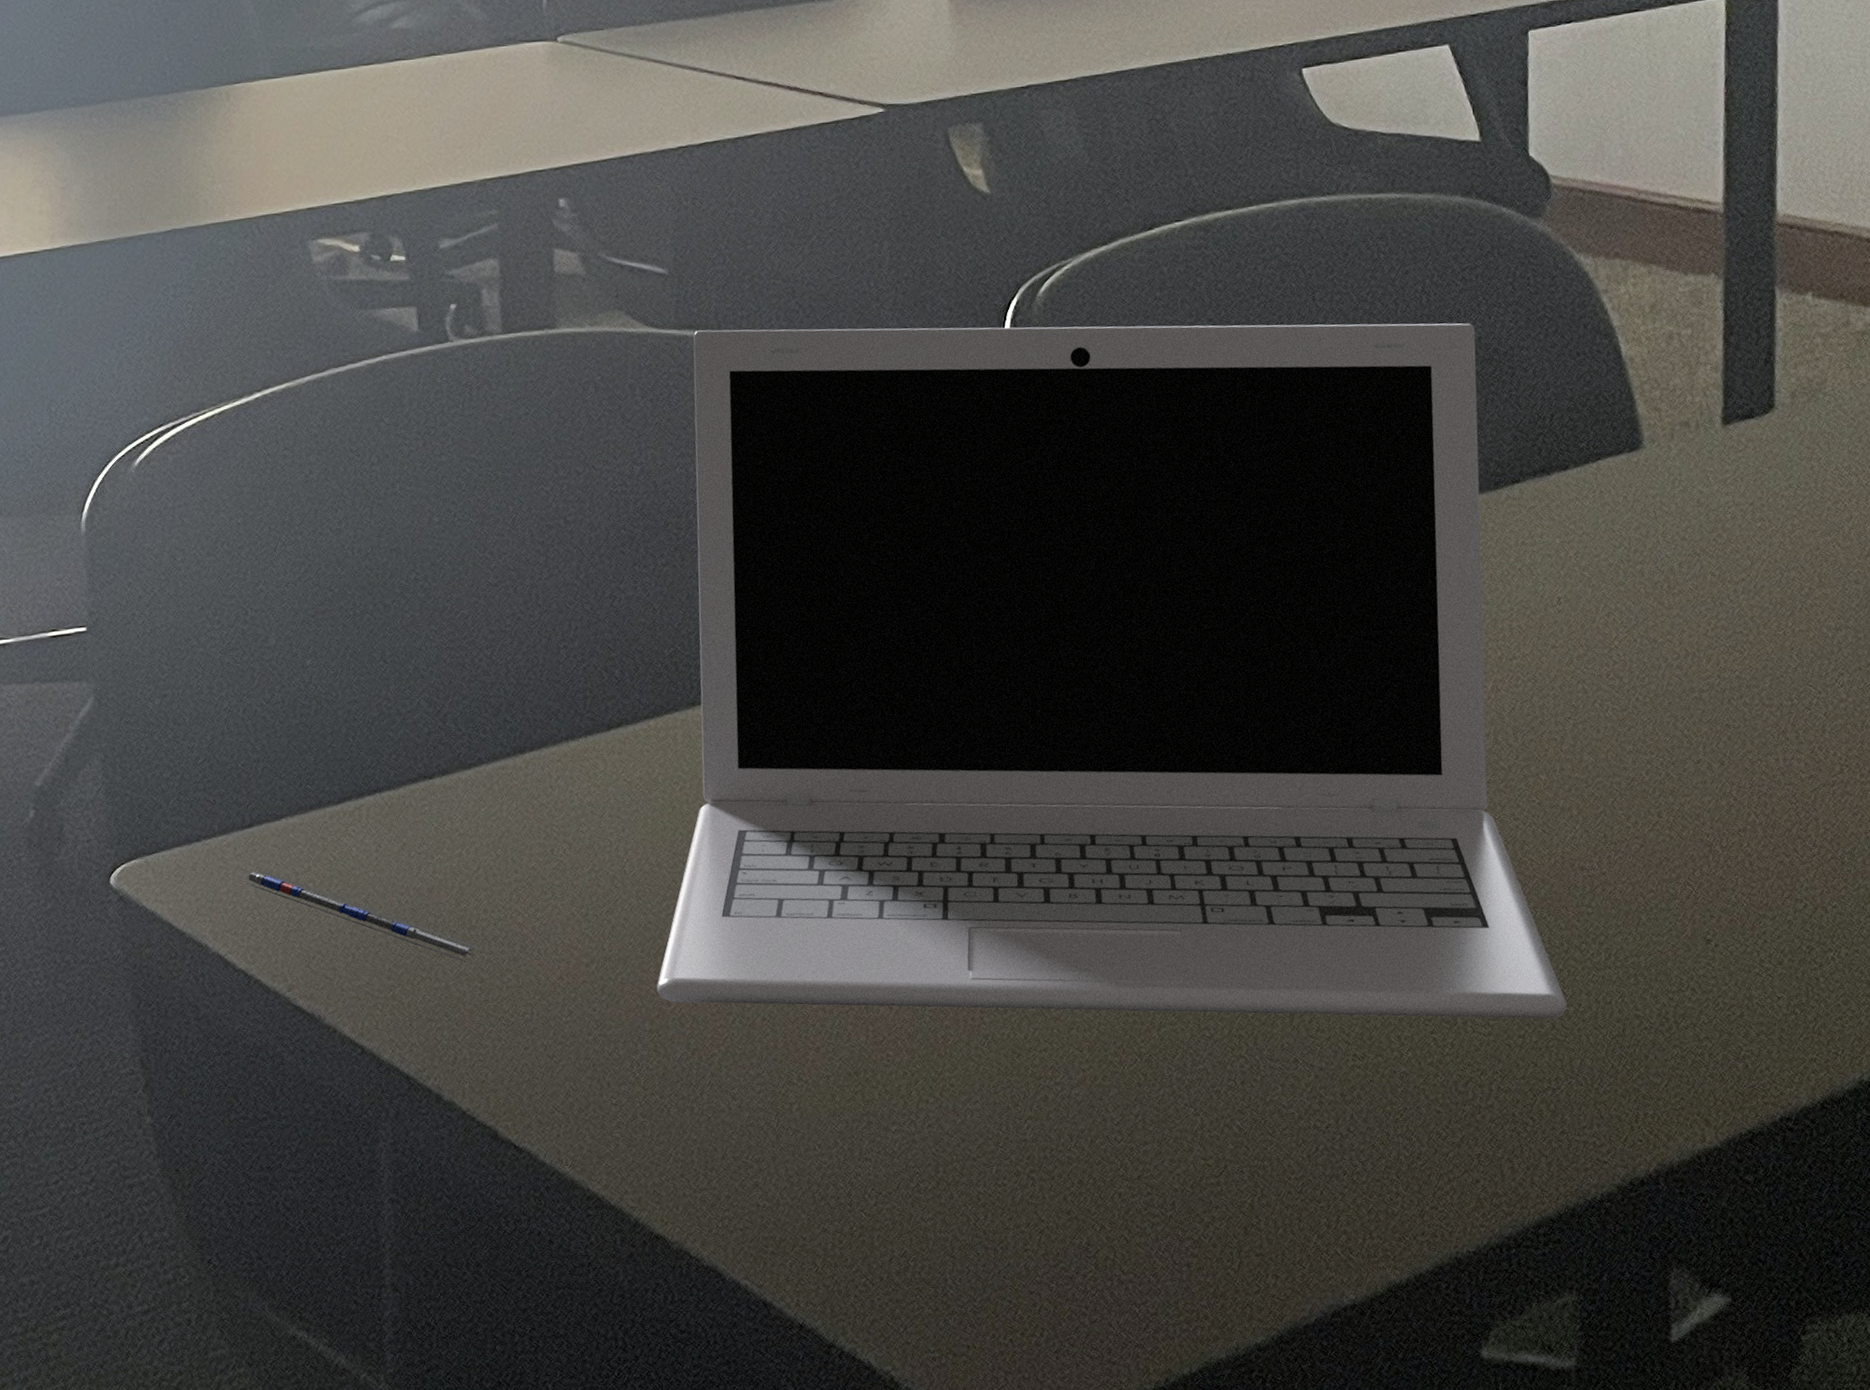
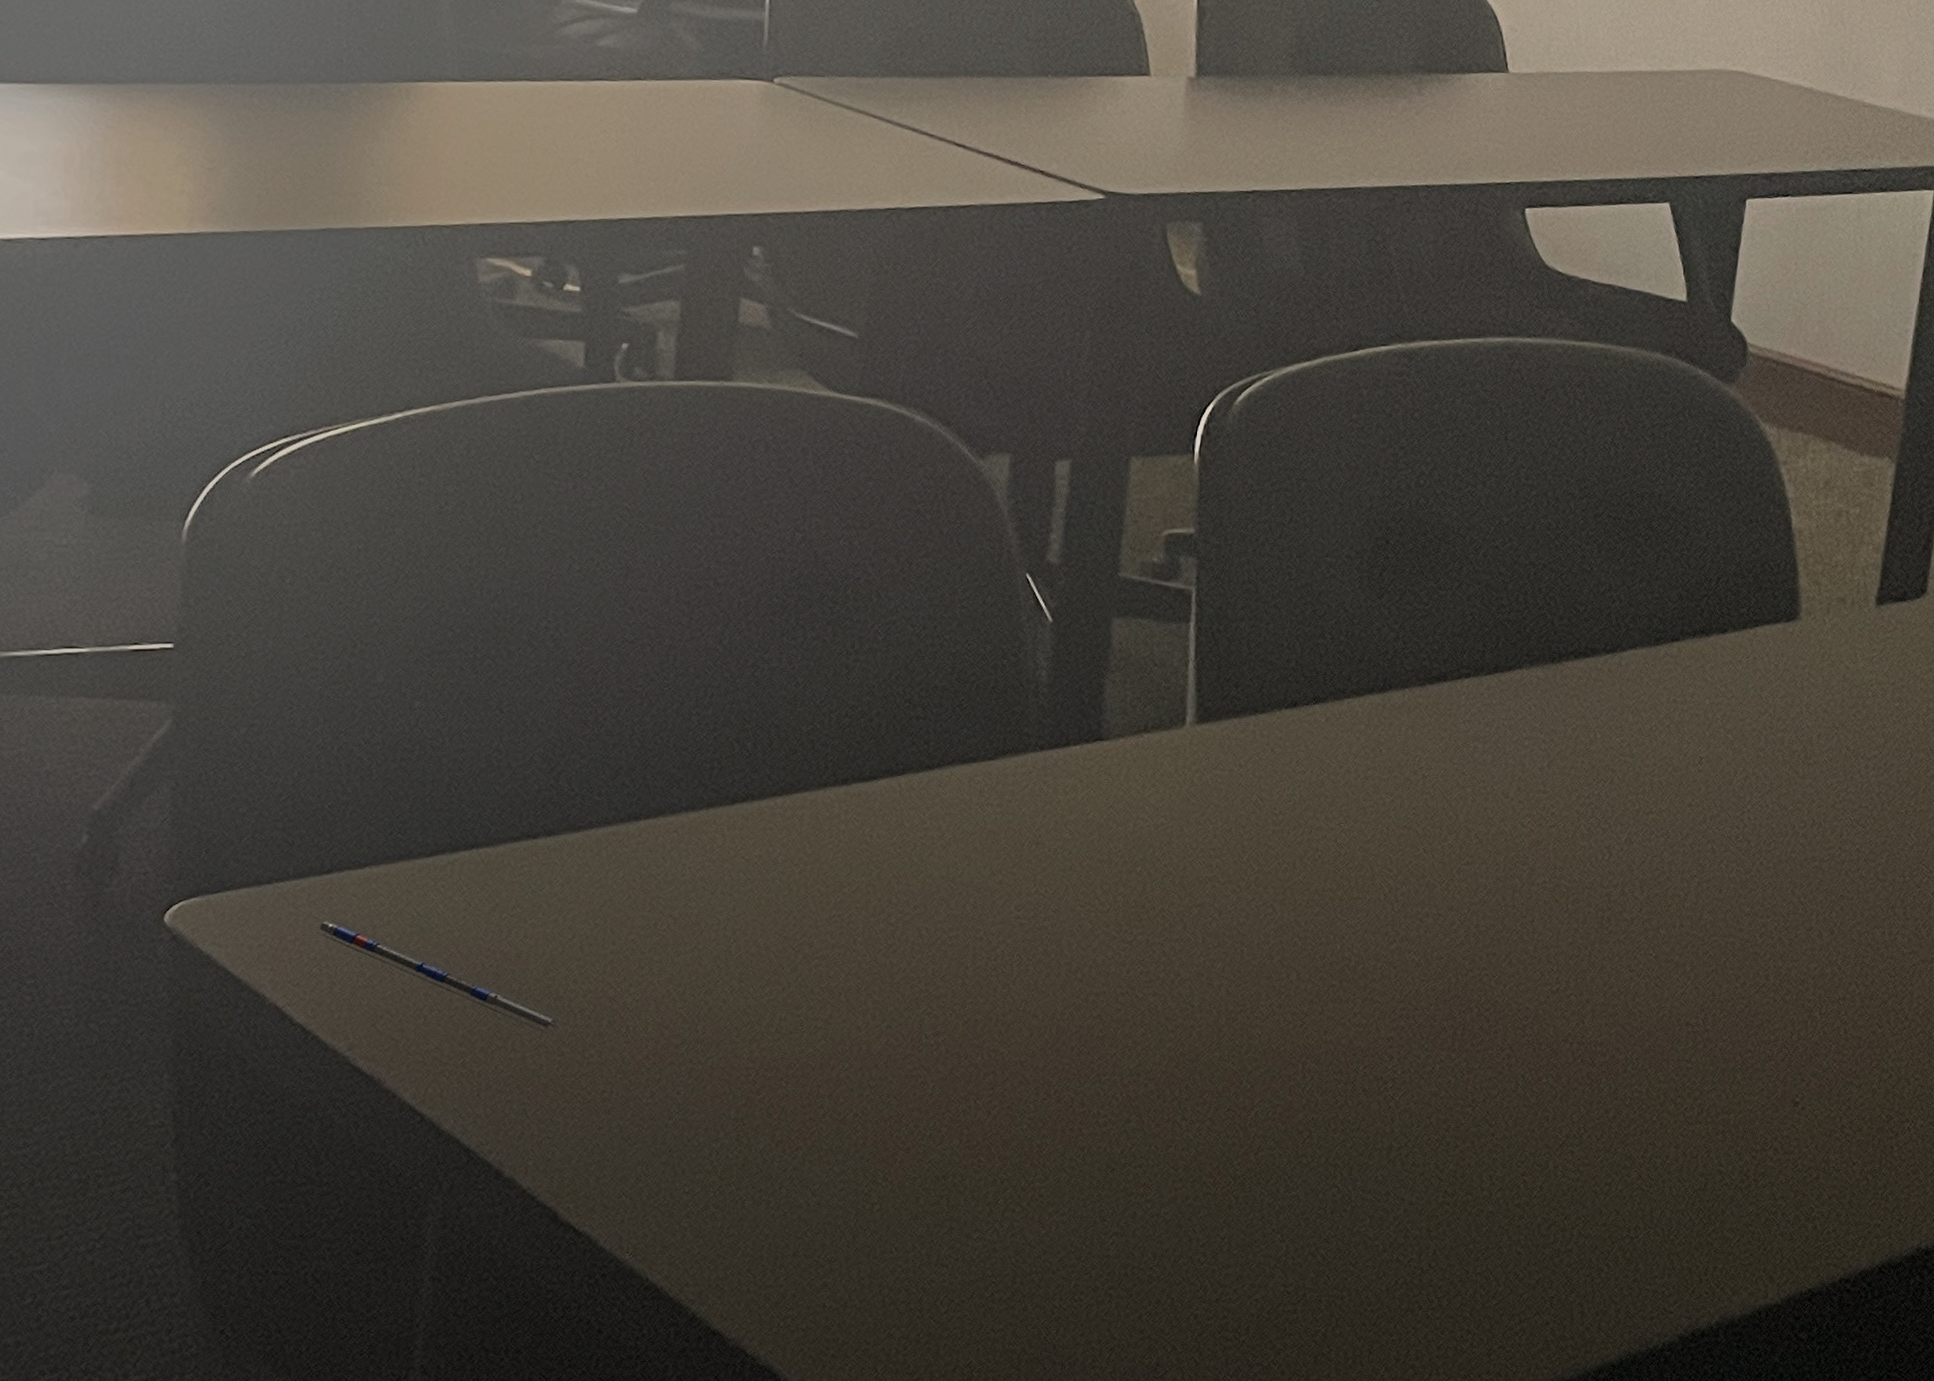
laptop: present [656,323,1567,1020] -> none [747,400,1657,1169]

